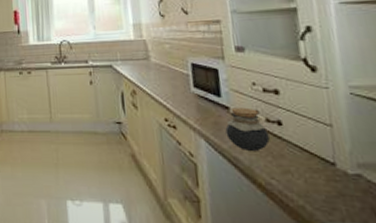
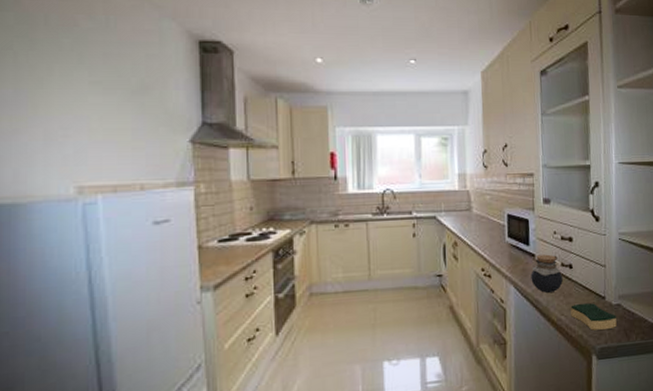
sponge: none [283,167,359,204] -> present [570,303,617,331]

